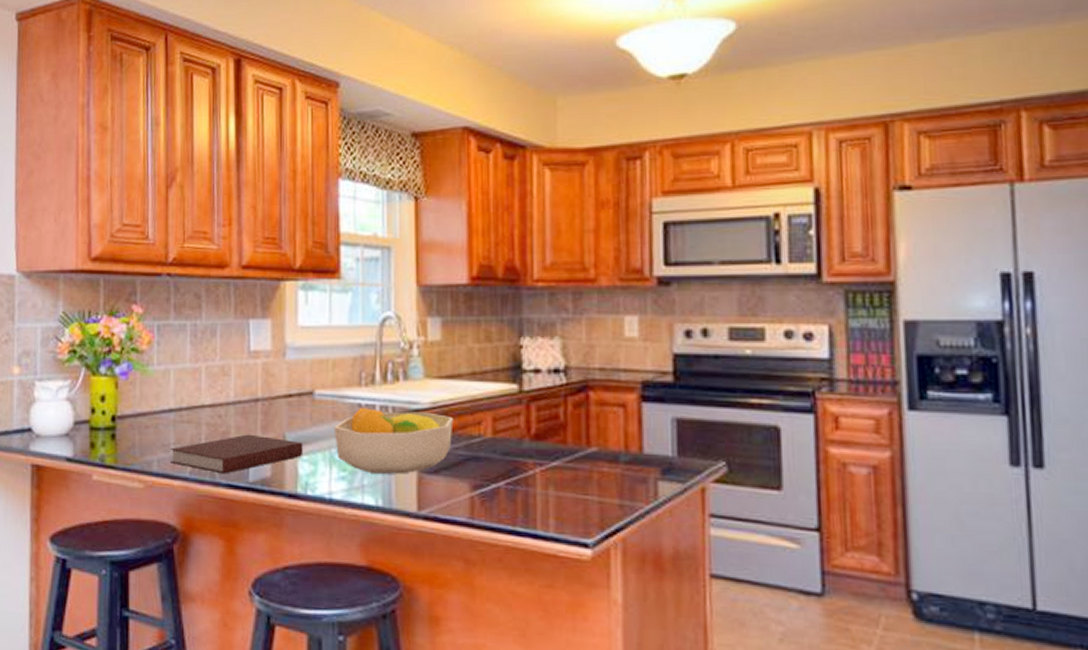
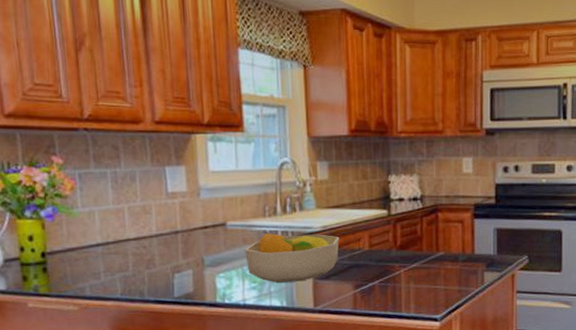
notebook: present [169,434,303,474] -> none [100,259,220,293]

